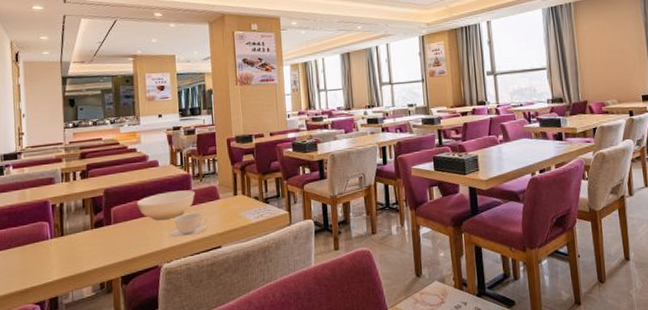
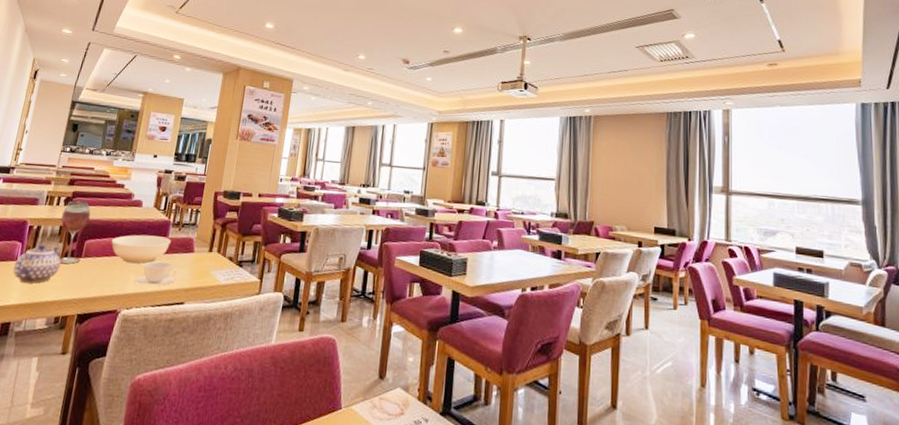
teapot: none [47,218,93,258] -> present [13,243,62,284]
wineglass: none [81,172,111,234] -> present [59,200,91,264]

